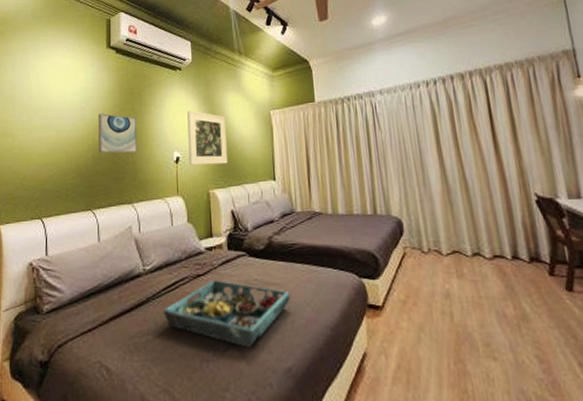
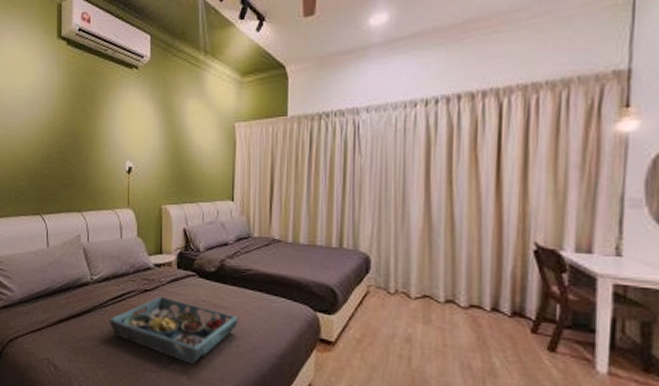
wall art: present [99,113,138,154] -> none [48,112,88,159]
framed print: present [187,110,228,166] -> none [142,116,185,179]

